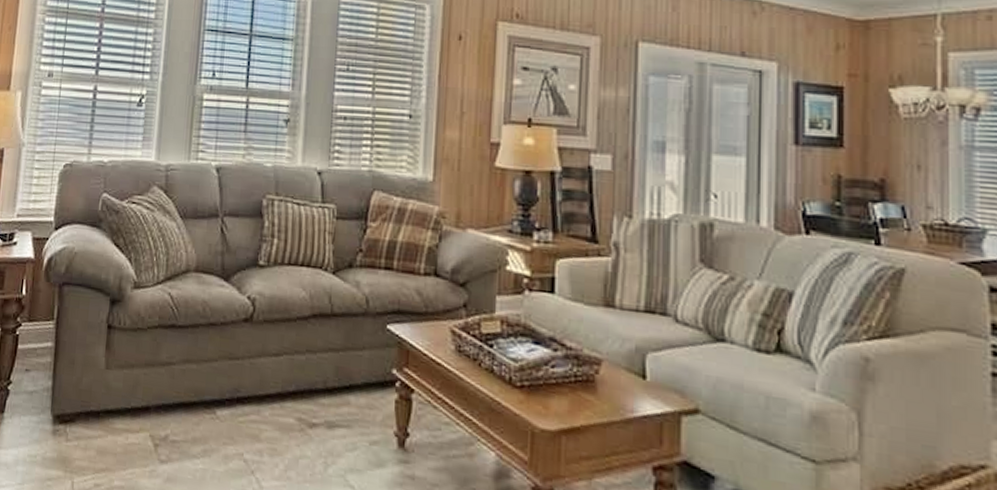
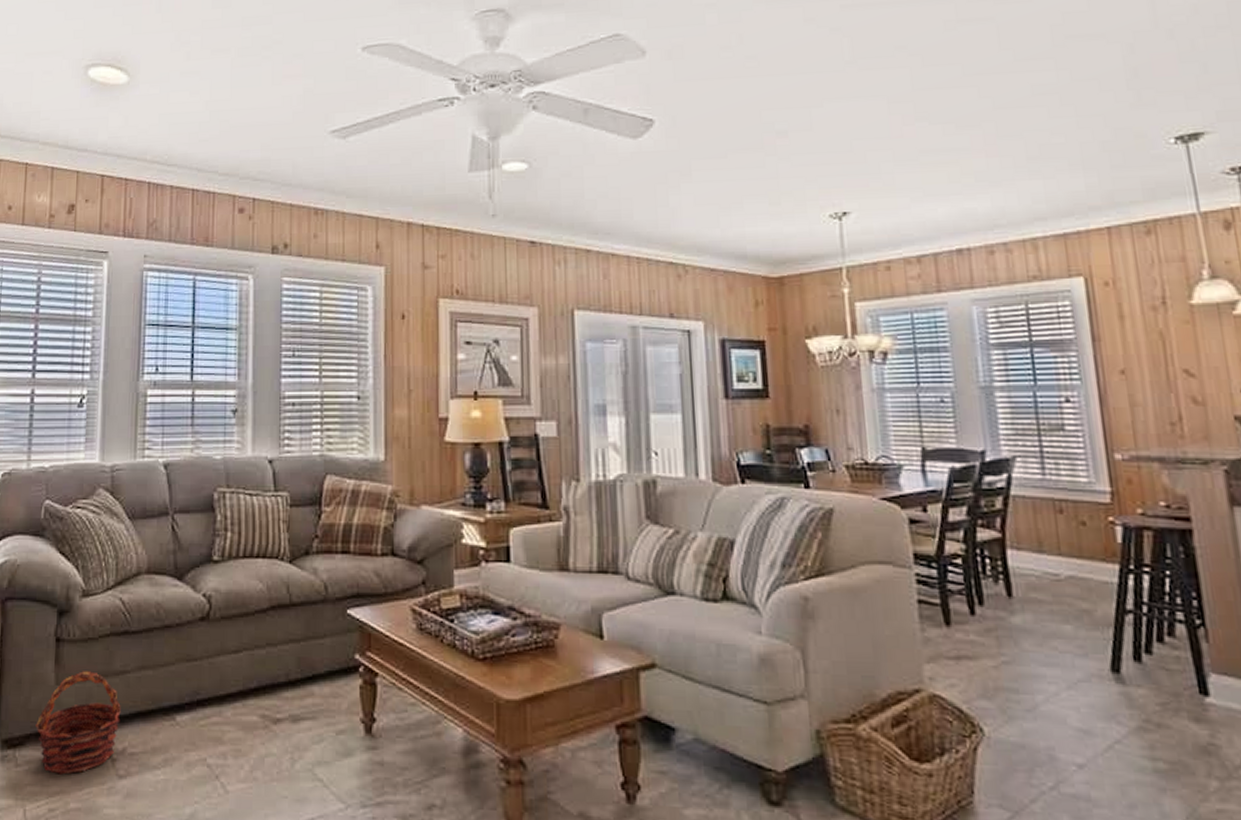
basket: none [86,358,165,454] -> present [35,671,121,775]

